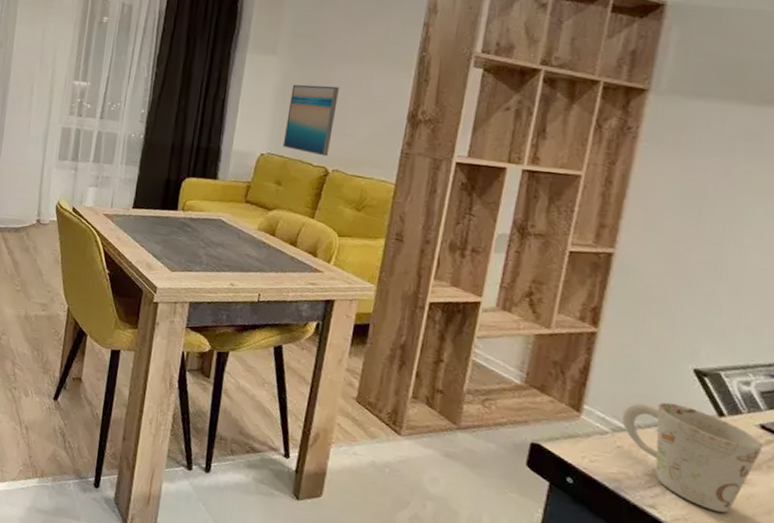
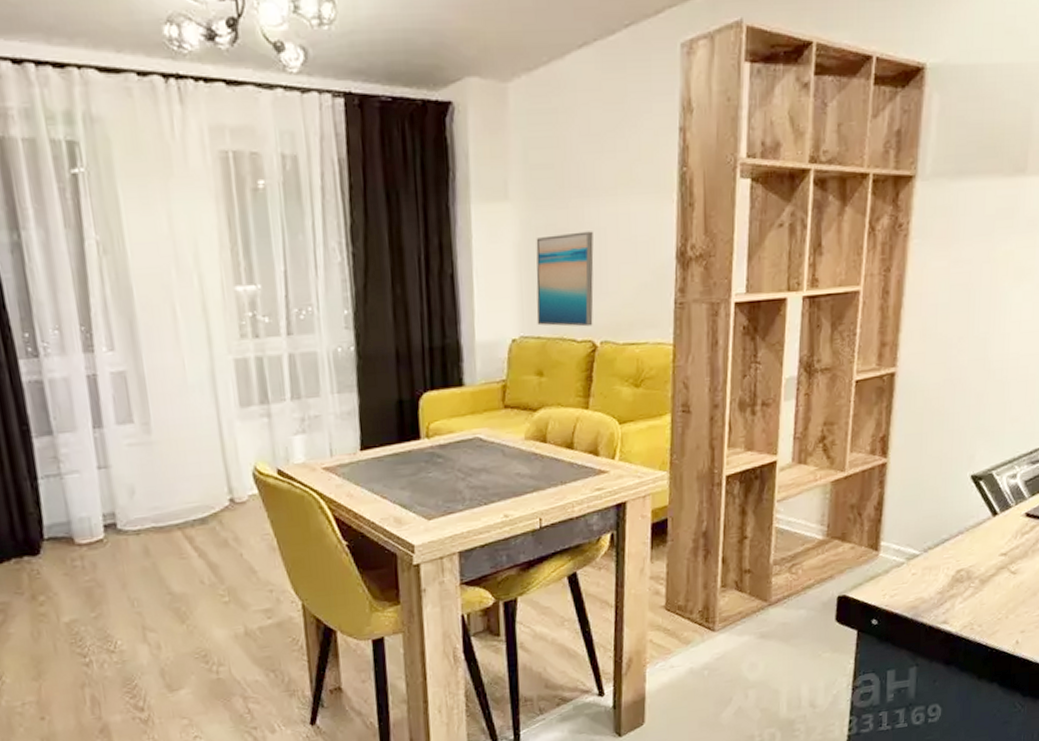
mug: present [622,402,762,513] -> none [915,514,1028,608]

